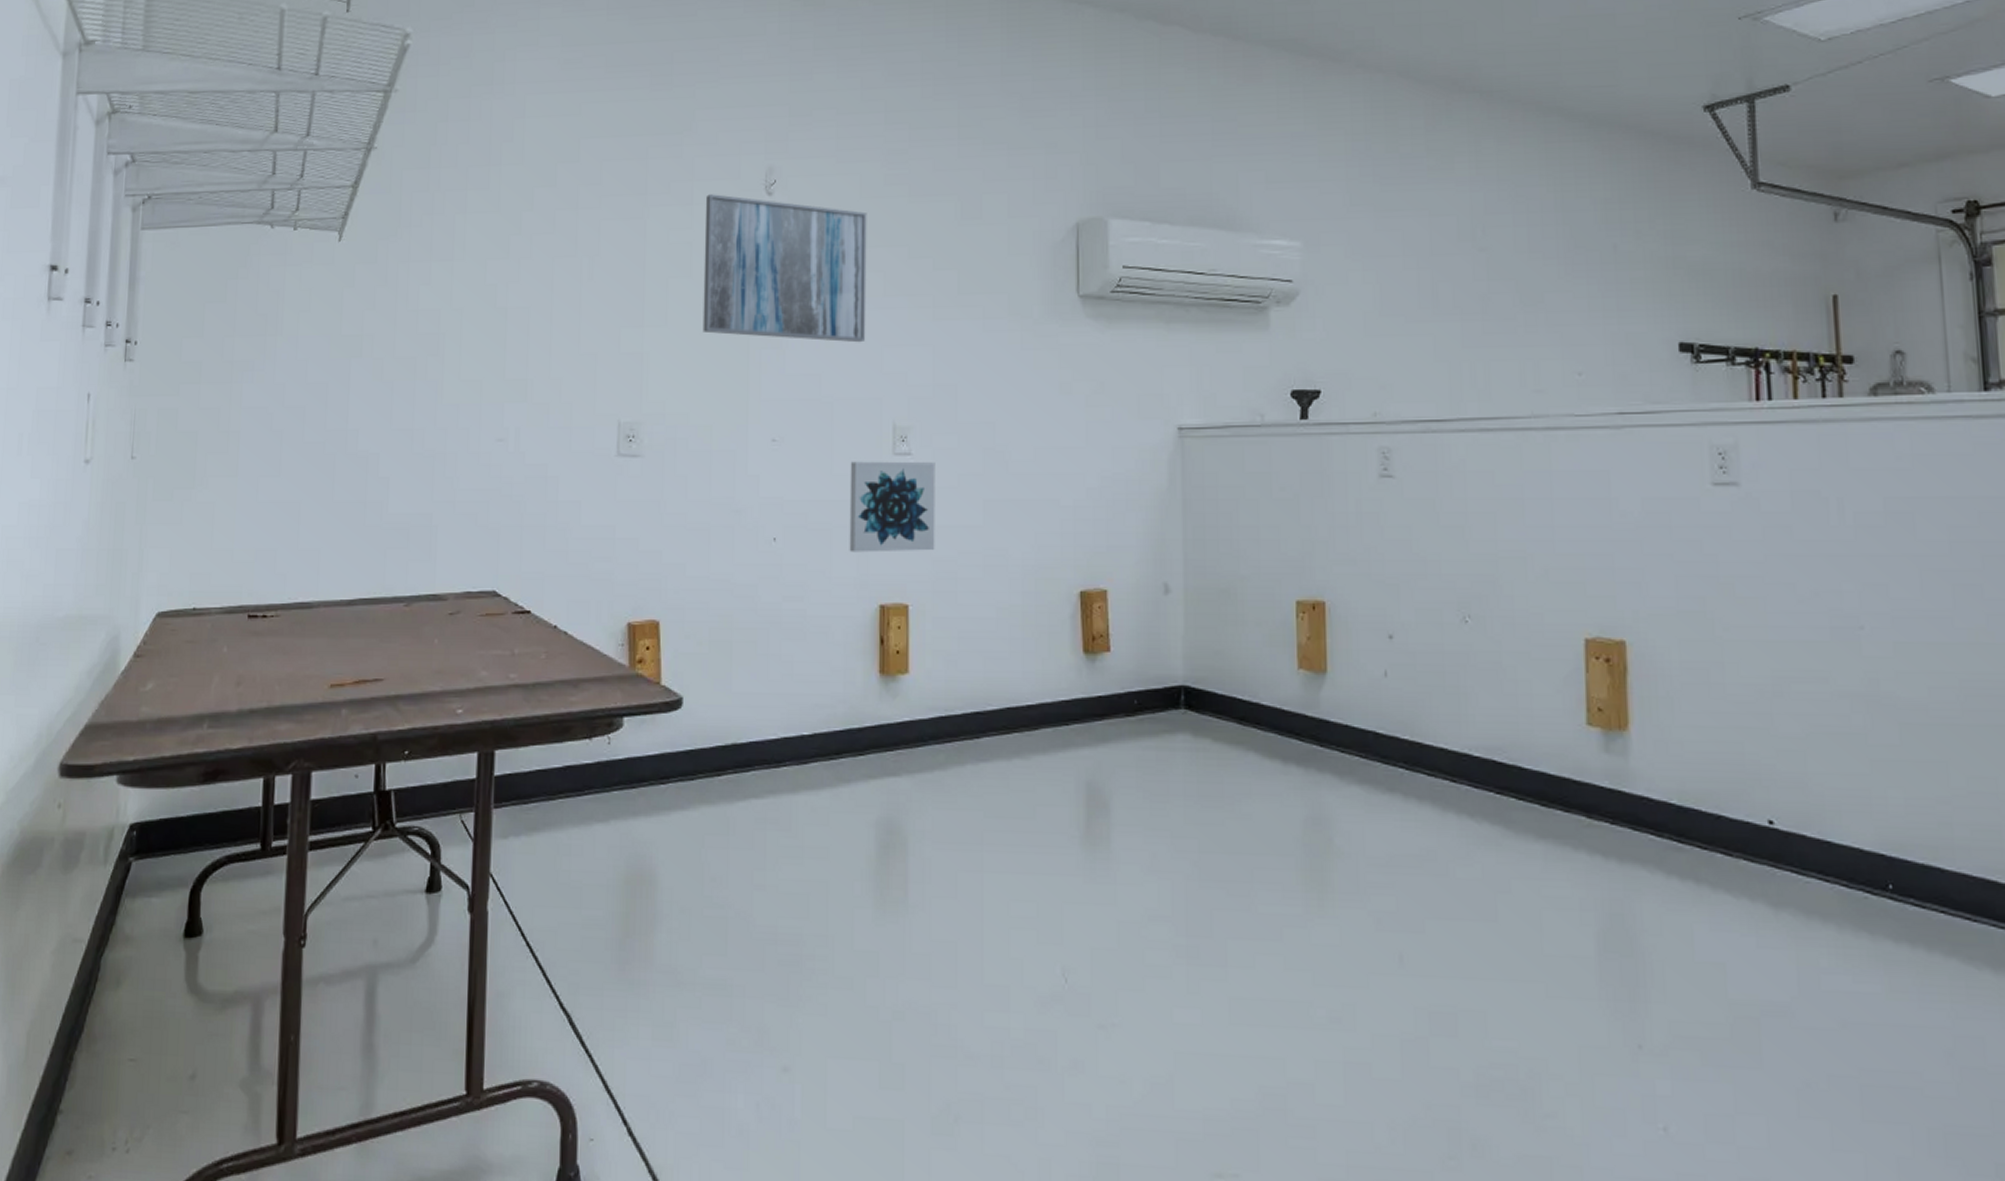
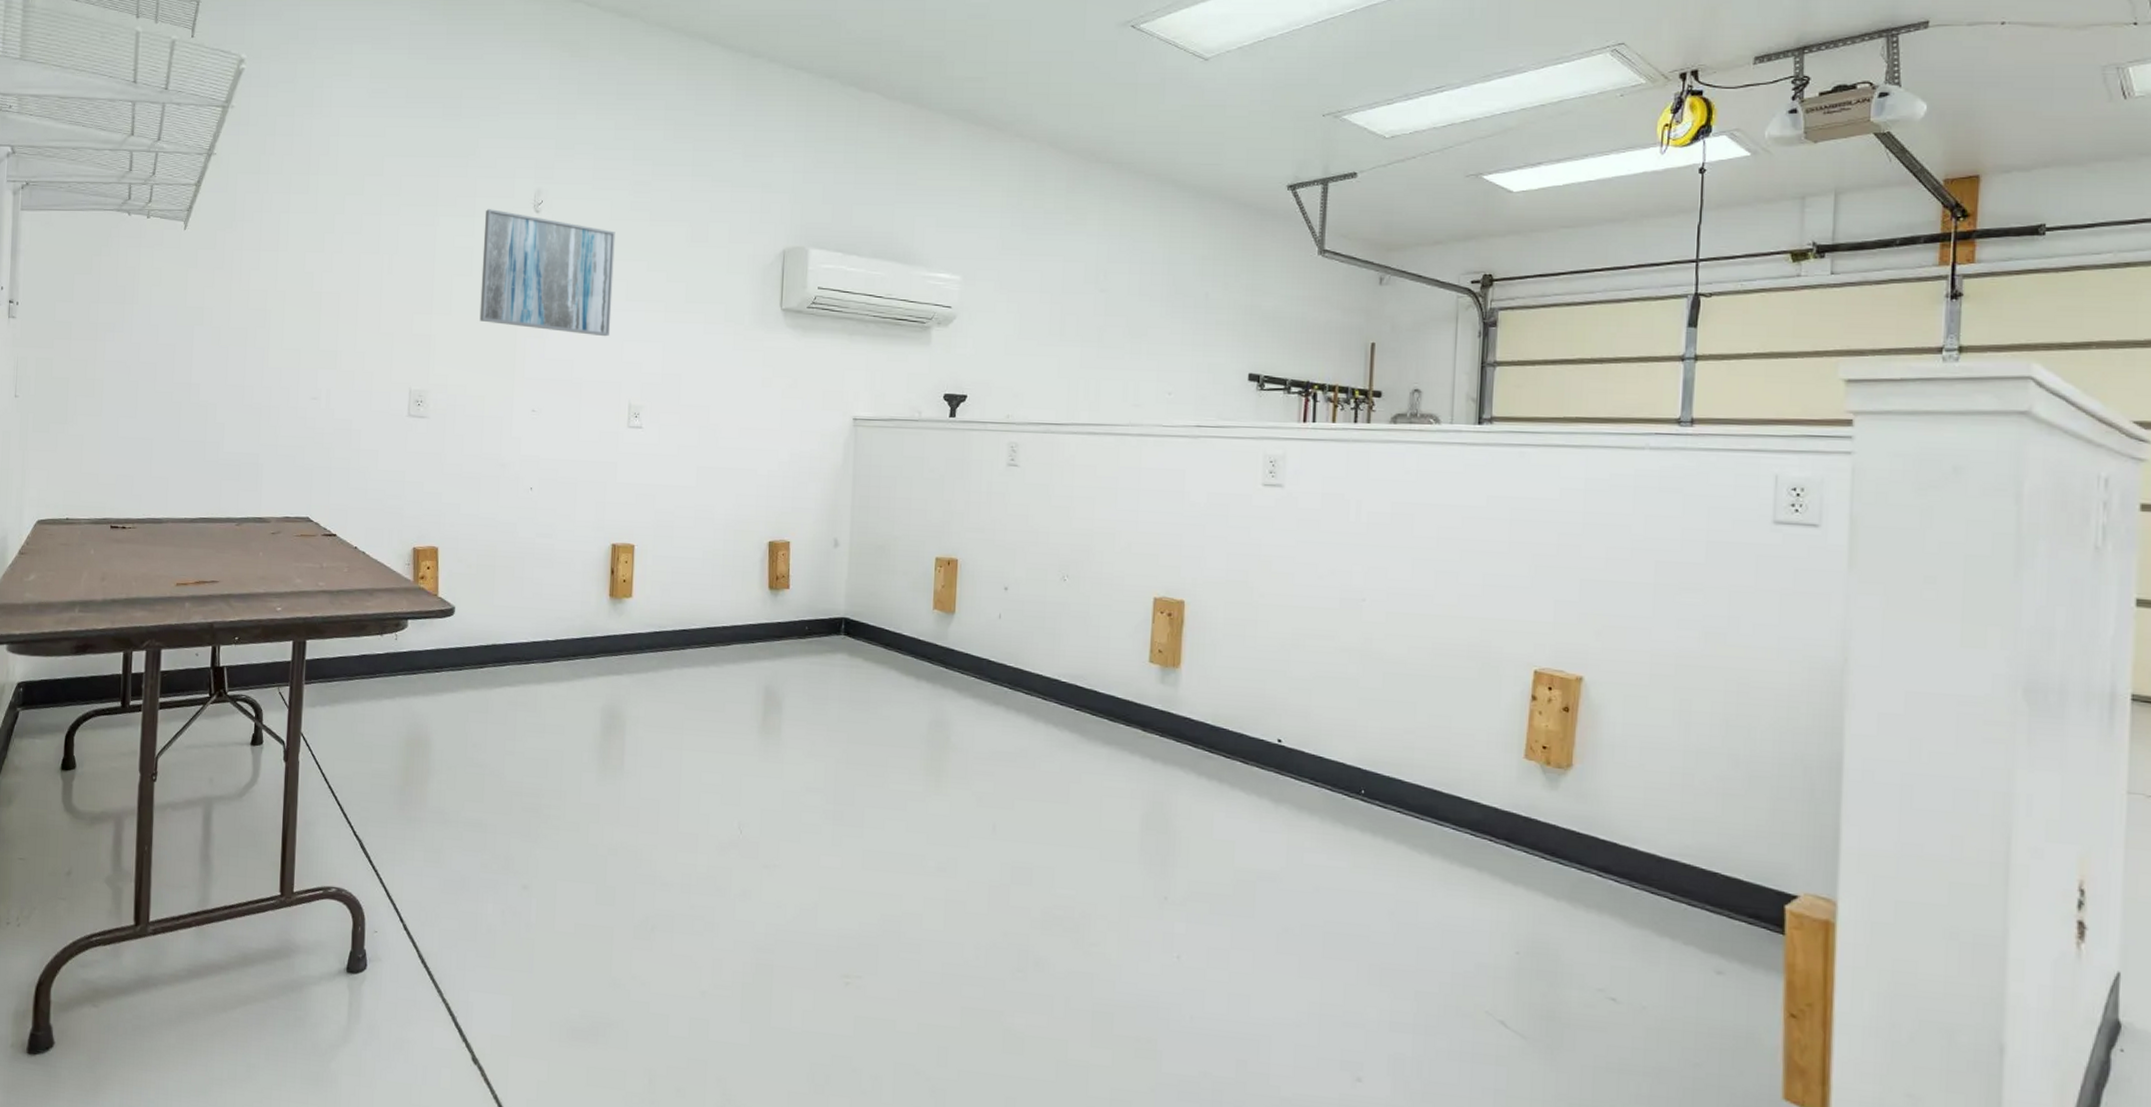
wall art: present [849,461,935,553] -> none [590,431,661,504]

